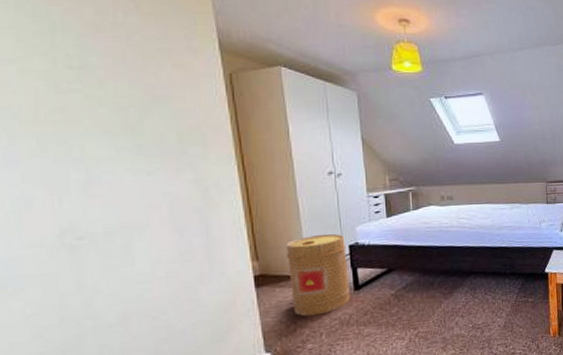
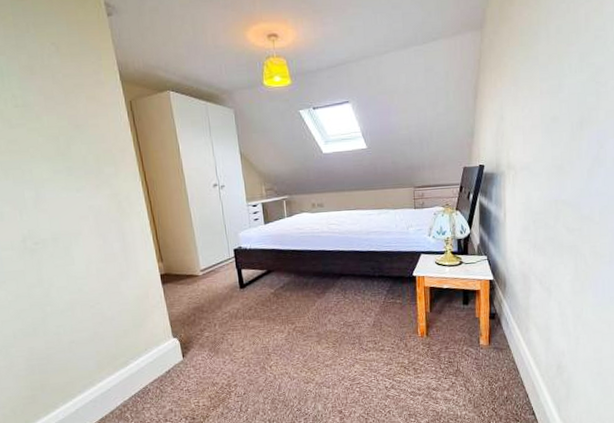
basket: present [286,233,351,317] -> none [183,239,237,310]

